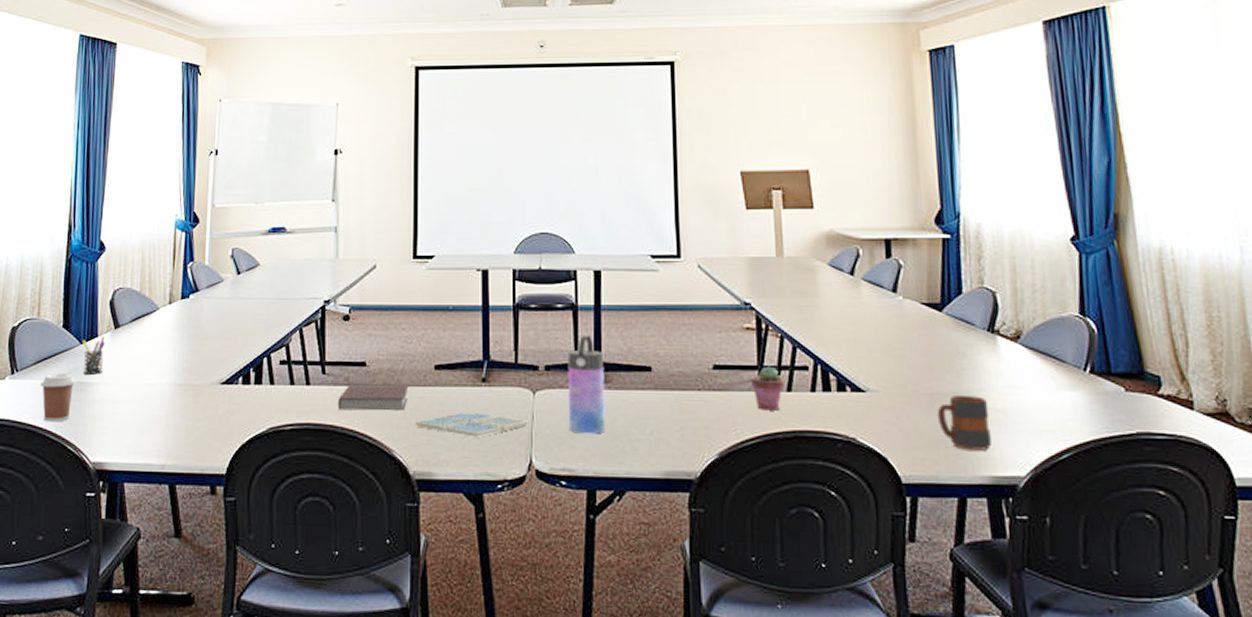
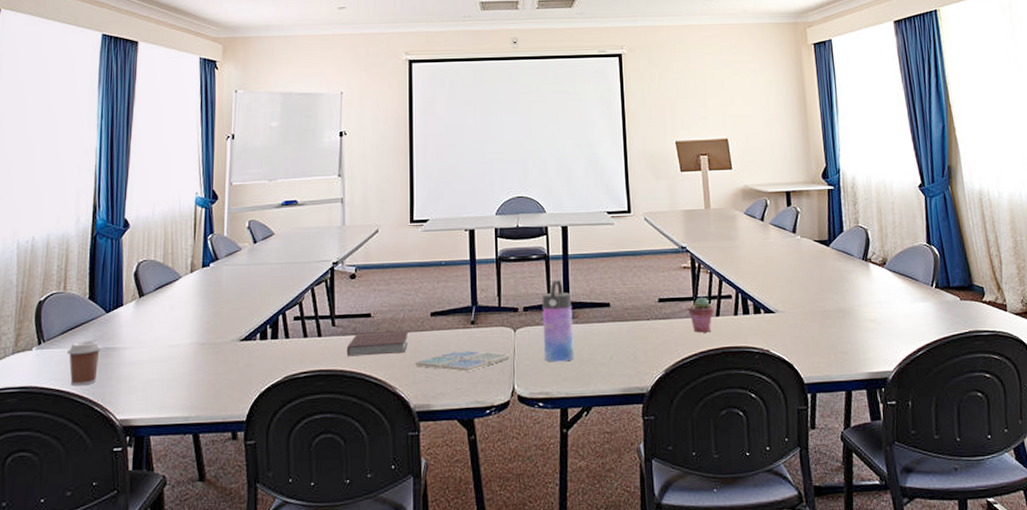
pen holder: present [81,336,105,375] -> none [107,305,130,340]
mug: present [937,396,991,451] -> none [828,311,868,353]

